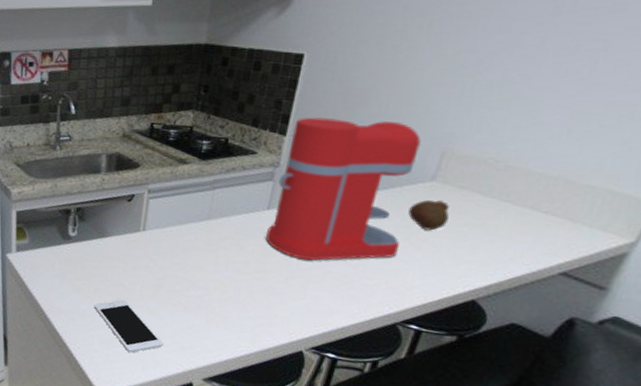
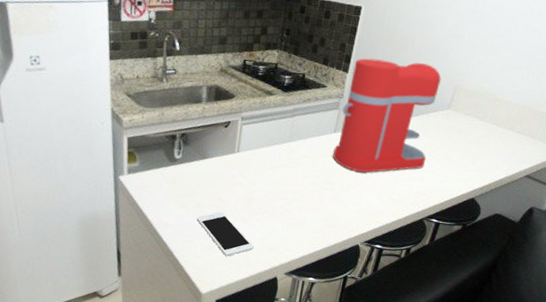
fruit: present [408,199,449,231] -> none [432,123,459,147]

